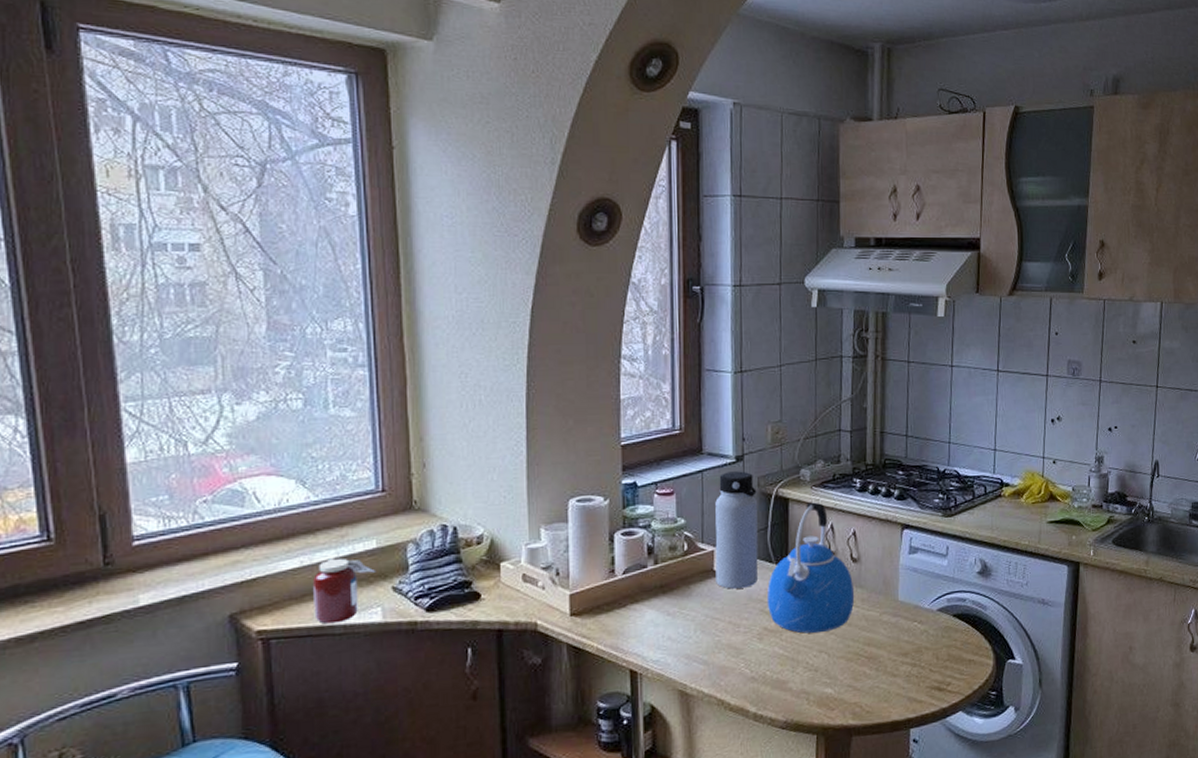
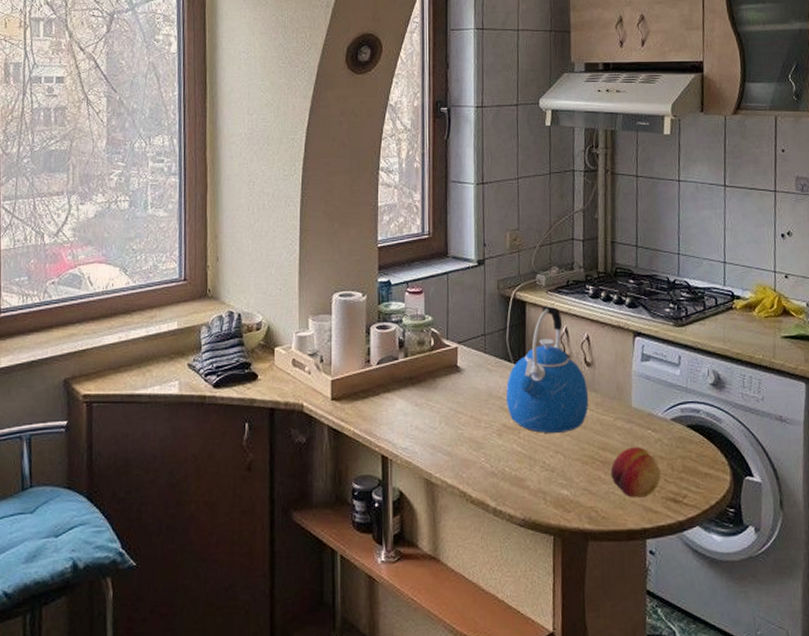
jar: present [313,558,376,624] -> none [127,336,176,393]
water bottle: present [715,471,759,589] -> none [458,274,498,385]
fruit: none [875,640,926,690] -> present [610,447,661,498]

